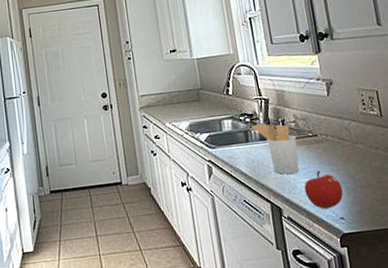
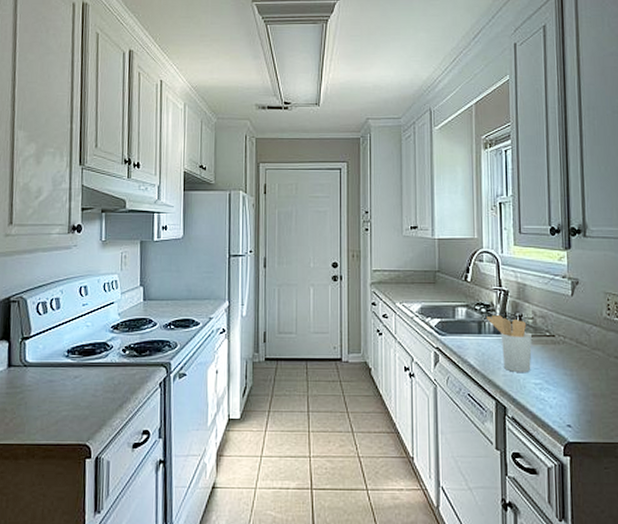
fruit: present [304,170,343,210] -> none [533,372,574,415]

